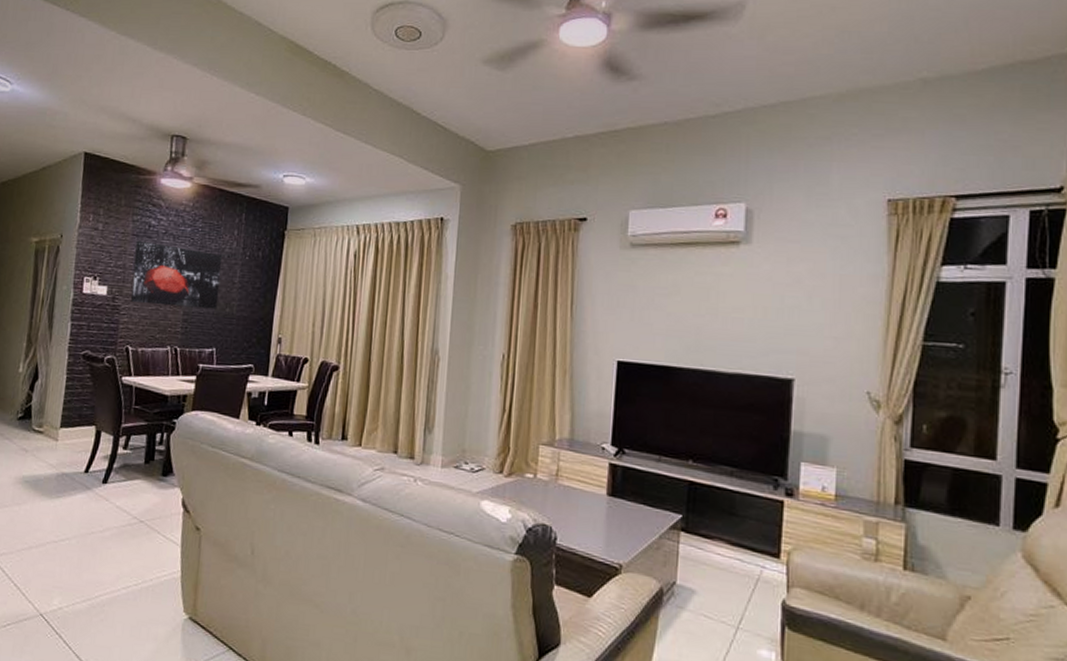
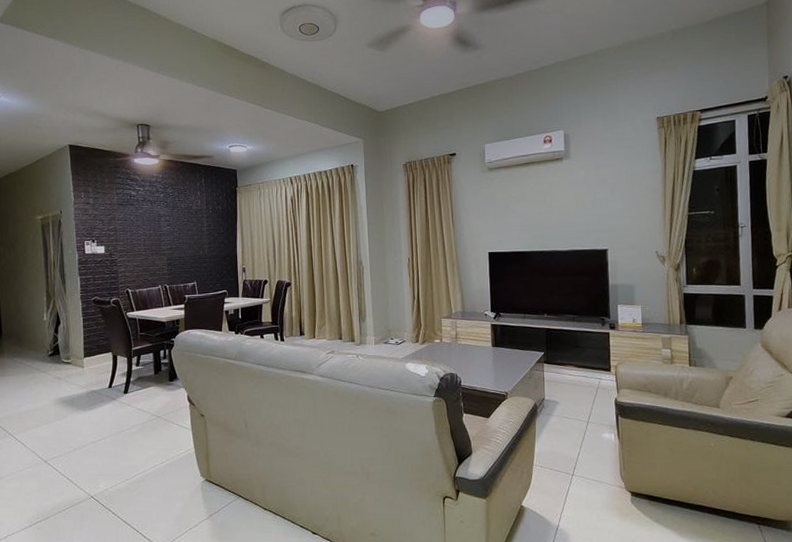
wall art: present [131,240,222,309] -> none [122,208,193,256]

